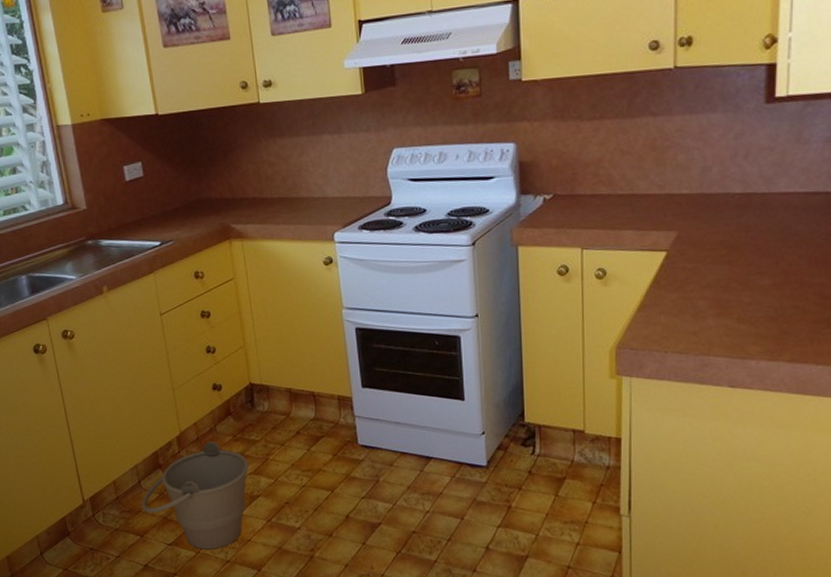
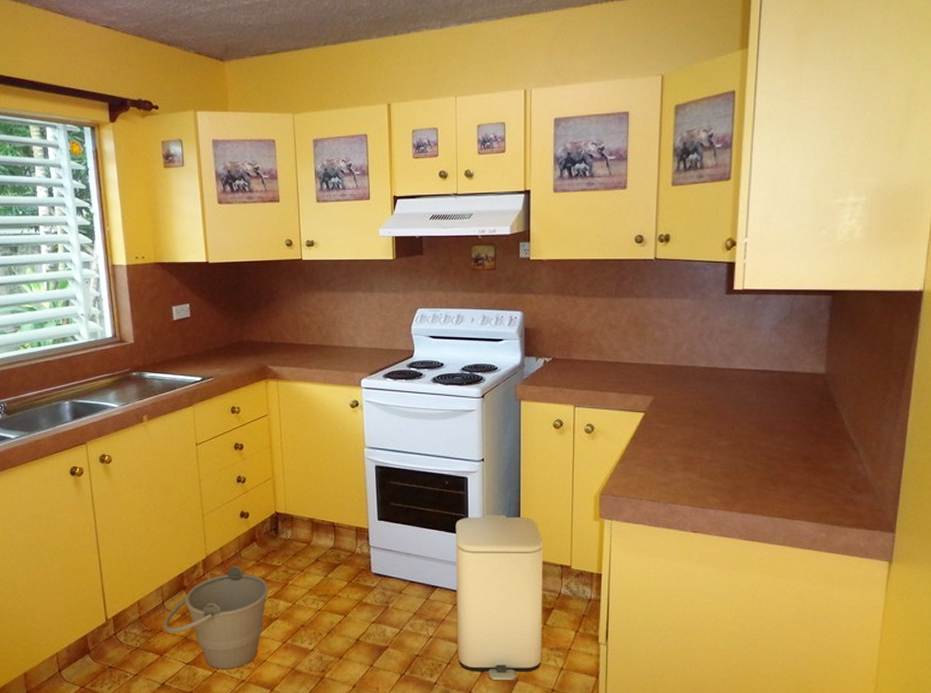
pedal bin: none [449,376,555,558] -> present [455,515,543,681]

